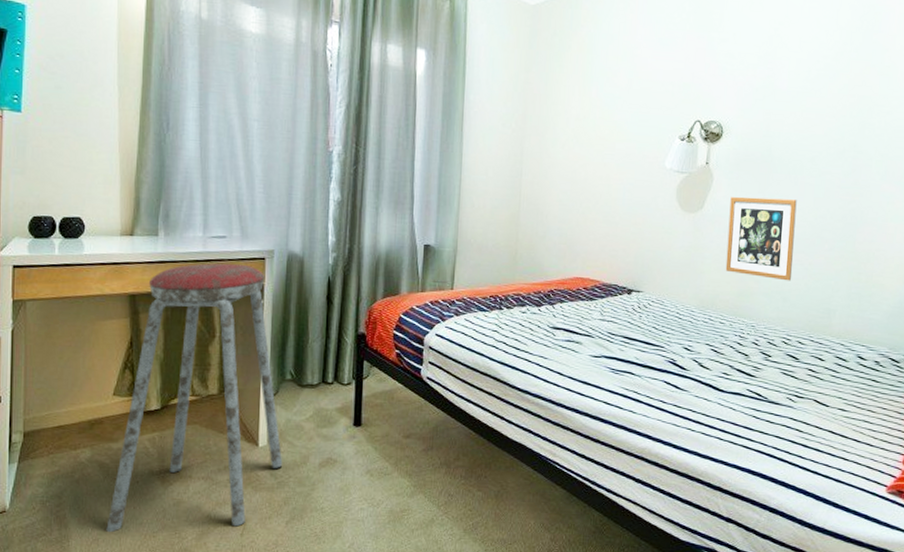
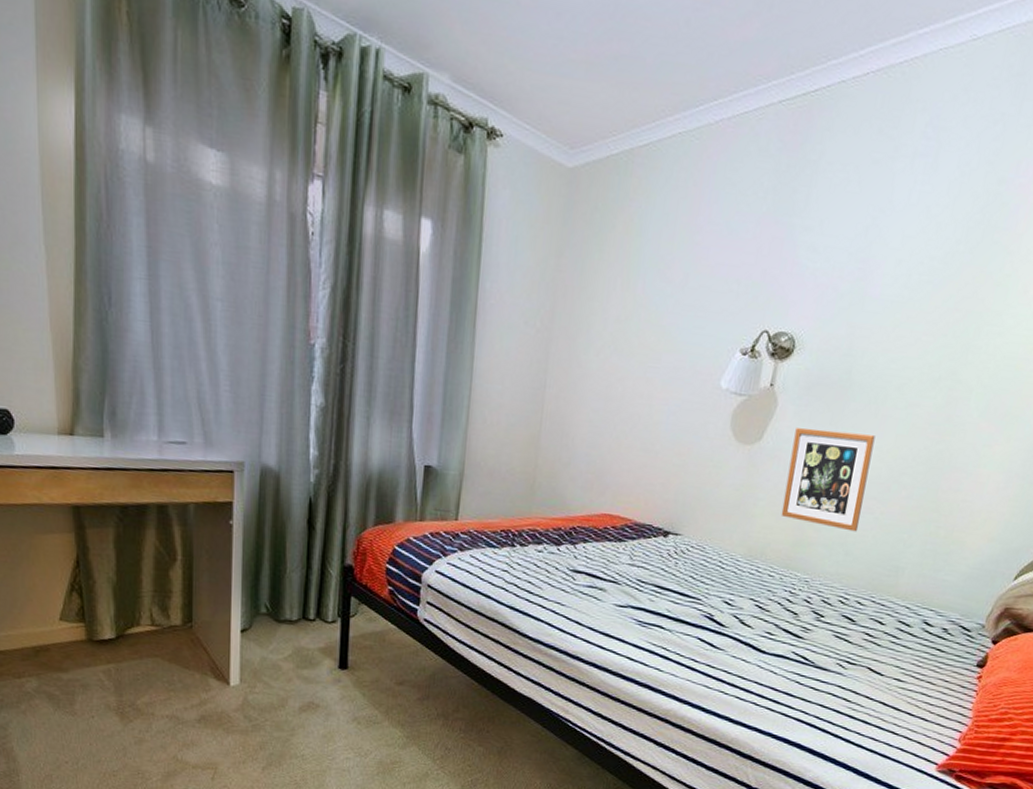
music stool: present [106,263,283,533] -> none [60,473,258,770]

